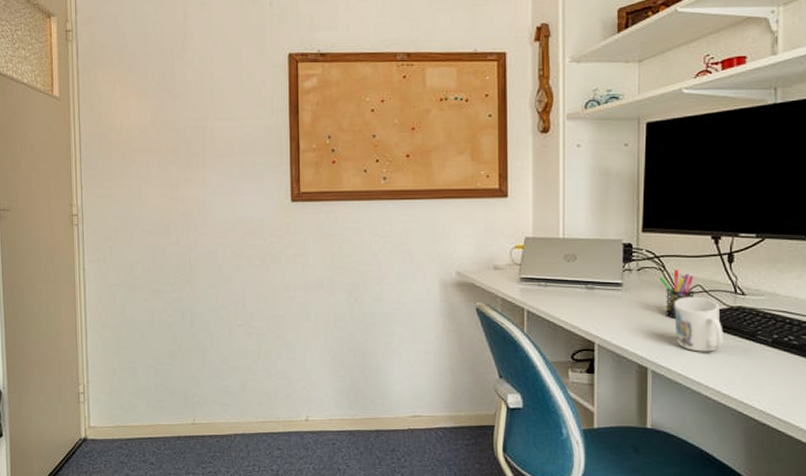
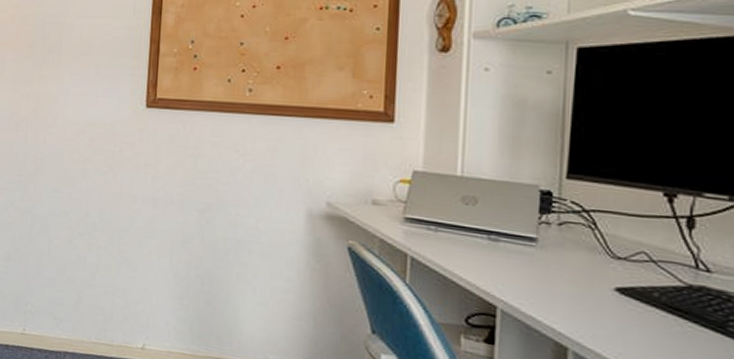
pen holder: present [659,269,695,318] -> none [588,229,638,290]
mug: present [674,296,723,352] -> none [607,265,678,340]

